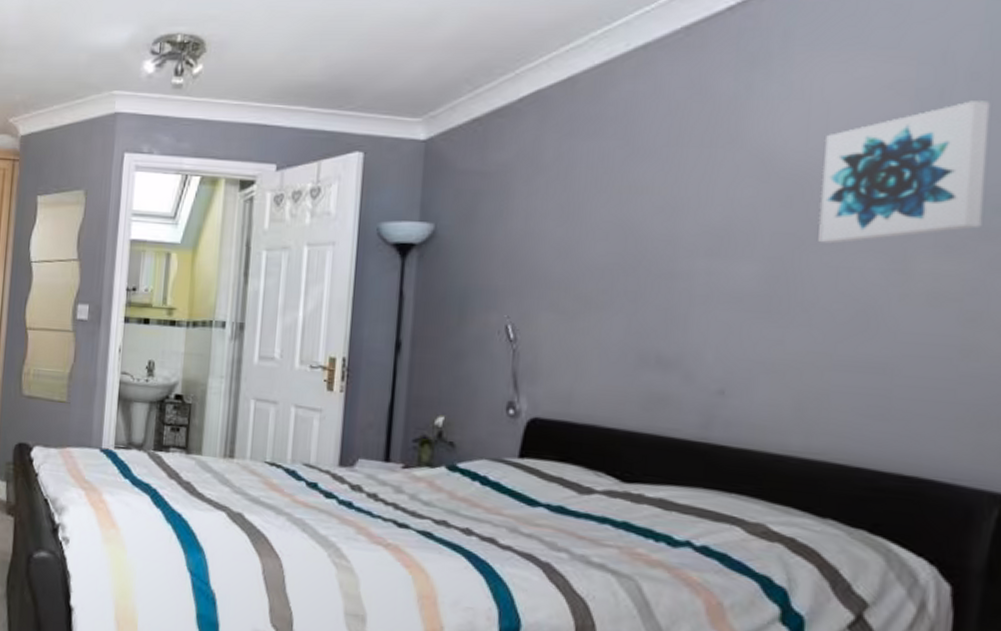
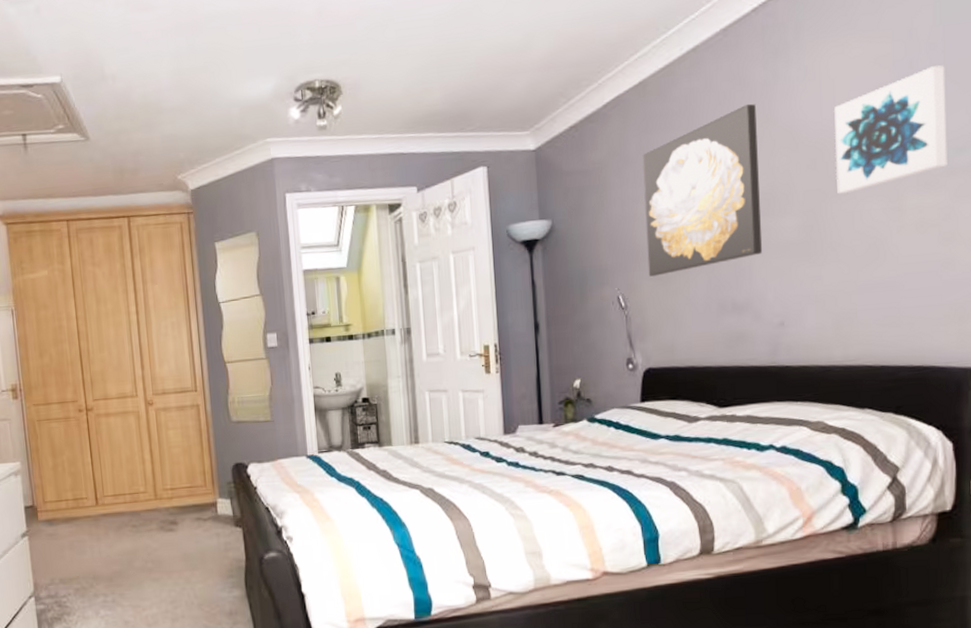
wall art: none [549,118,718,309] -> present [642,103,763,277]

